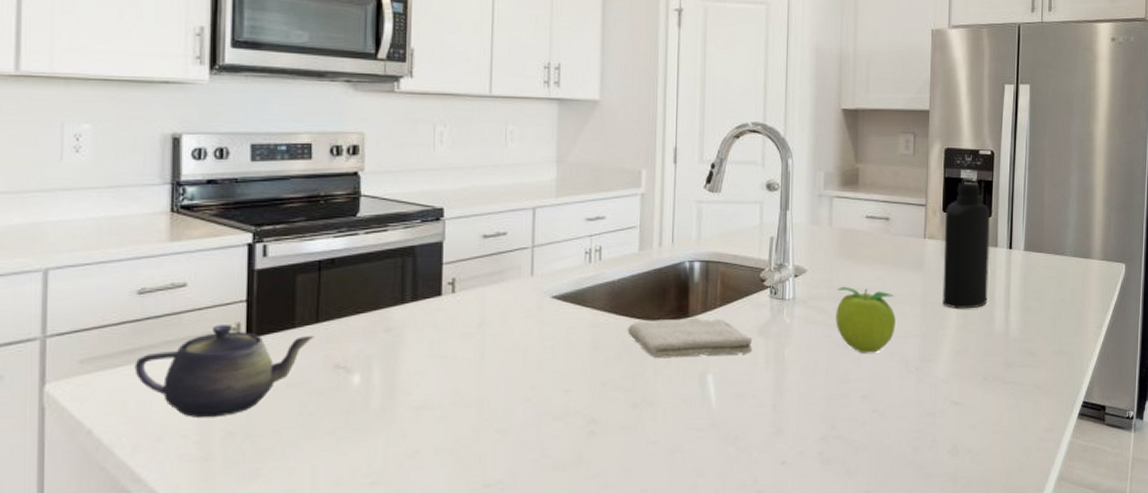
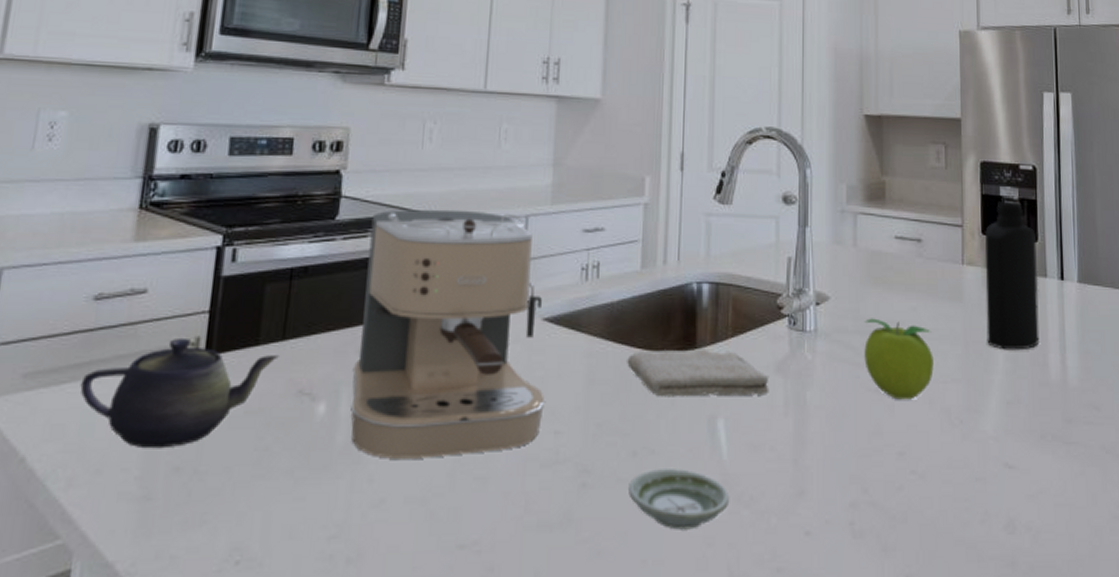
coffee maker: none [382,204,557,418] -> present [350,209,546,459]
saucer: none [631,416,718,465] -> present [628,469,730,530]

